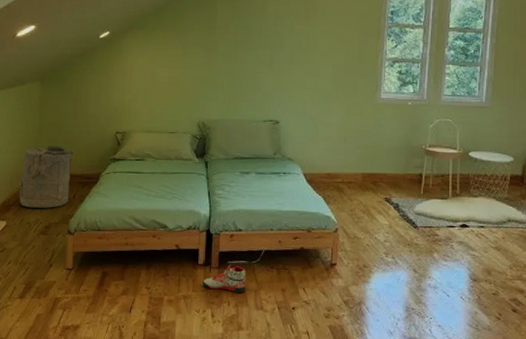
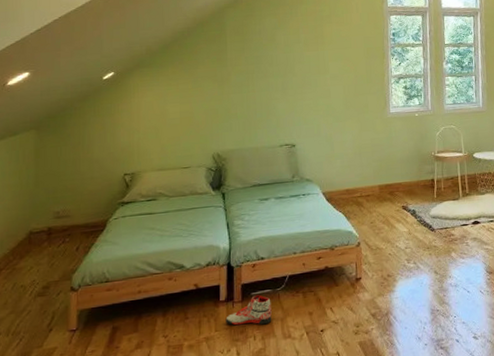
laundry hamper: present [19,145,75,208] -> none [11,196,78,269]

